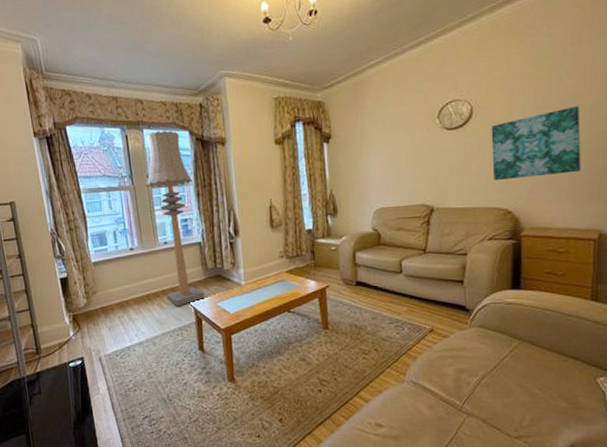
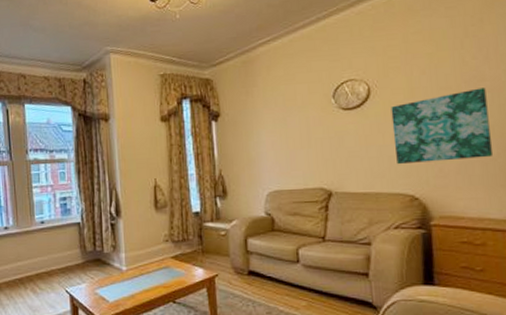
floor lamp: present [145,130,204,306] -> none [24,105,82,292]

